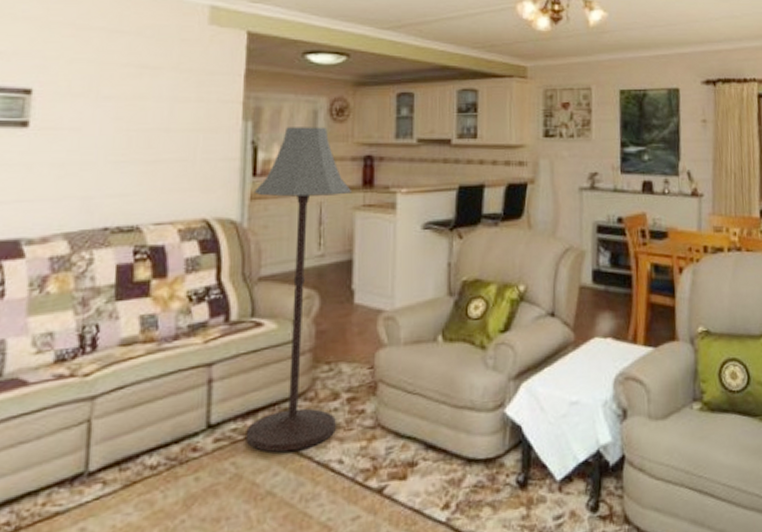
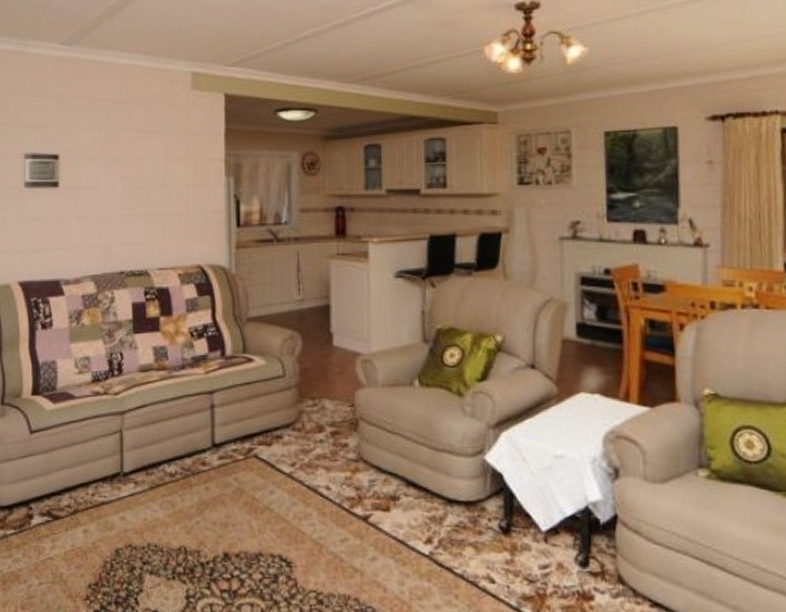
floor lamp: present [246,127,351,453] -> none [239,180,325,474]

